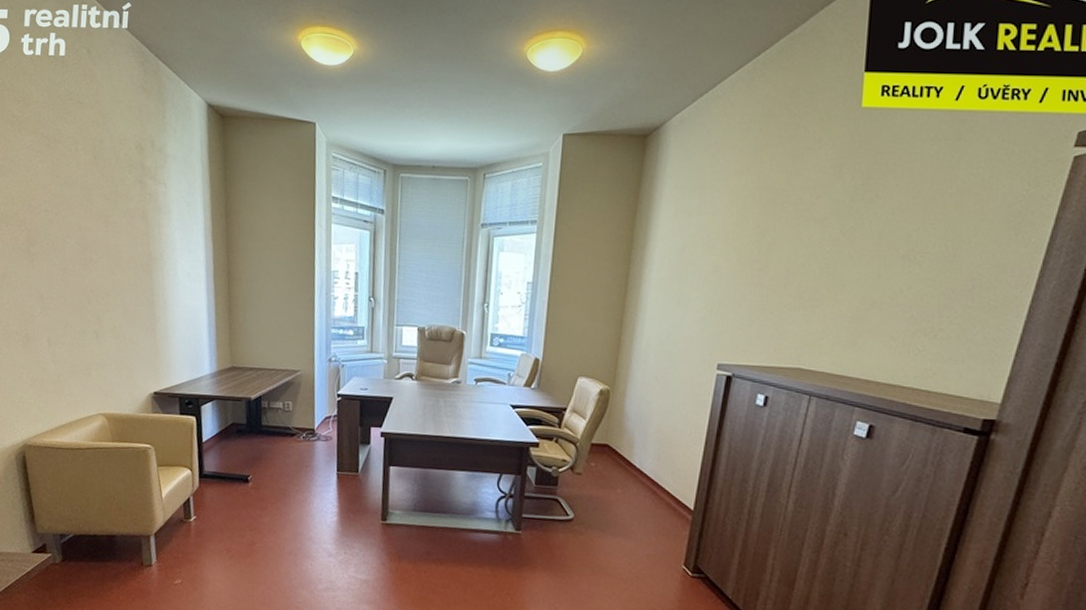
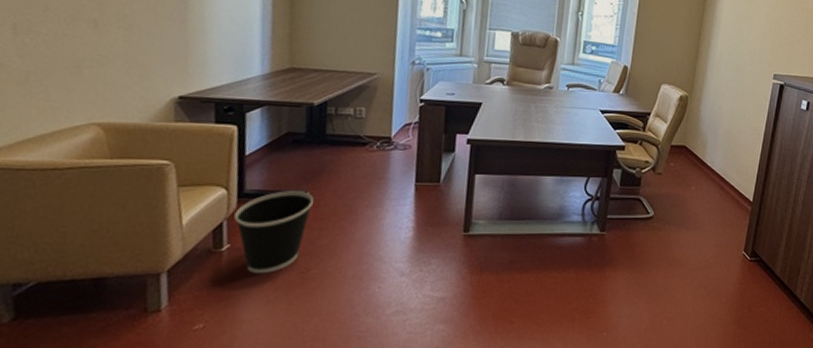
wastebasket: none [198,473,255,544] -> present [234,191,313,274]

